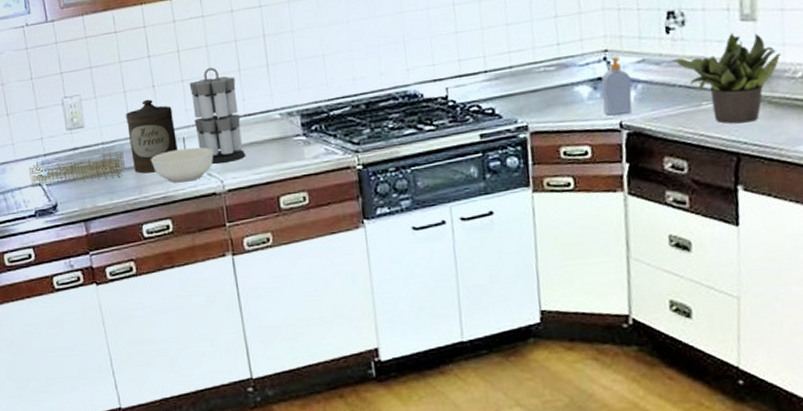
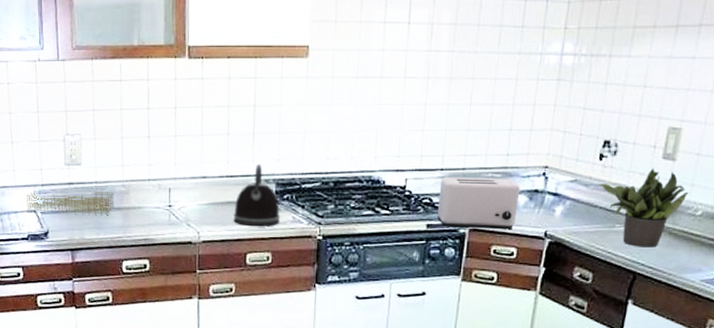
canister: present [126,99,178,174] -> none [120,148,164,216]
bowl: present [150,147,214,183] -> none [137,198,195,228]
spice rack: present [189,67,246,164] -> none [181,128,223,216]
kettle: none [258,96,312,166] -> present [233,163,281,226]
toaster: none [486,70,583,135] -> present [436,177,521,230]
soap bottle: present [601,56,633,116] -> none [533,174,562,225]

